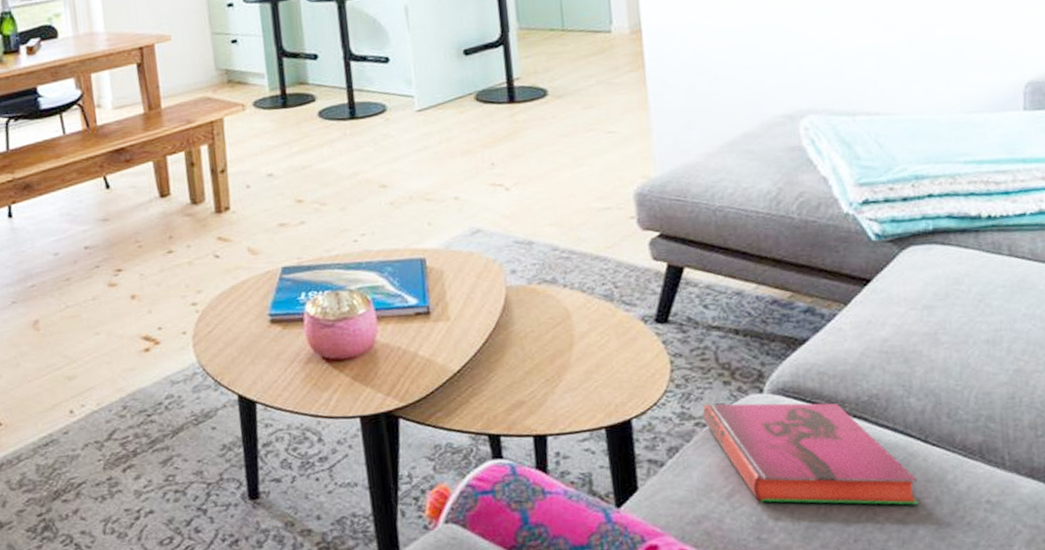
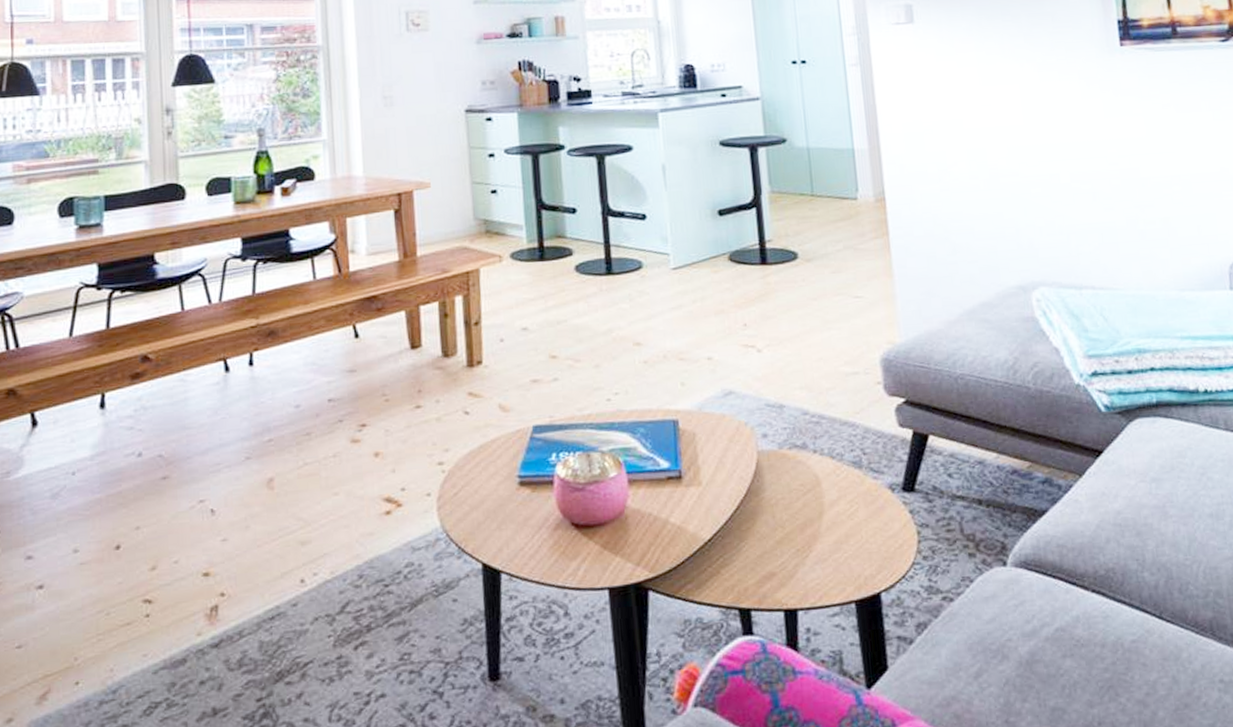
hardback book: present [702,403,919,505] -> none [949,576,1157,685]

